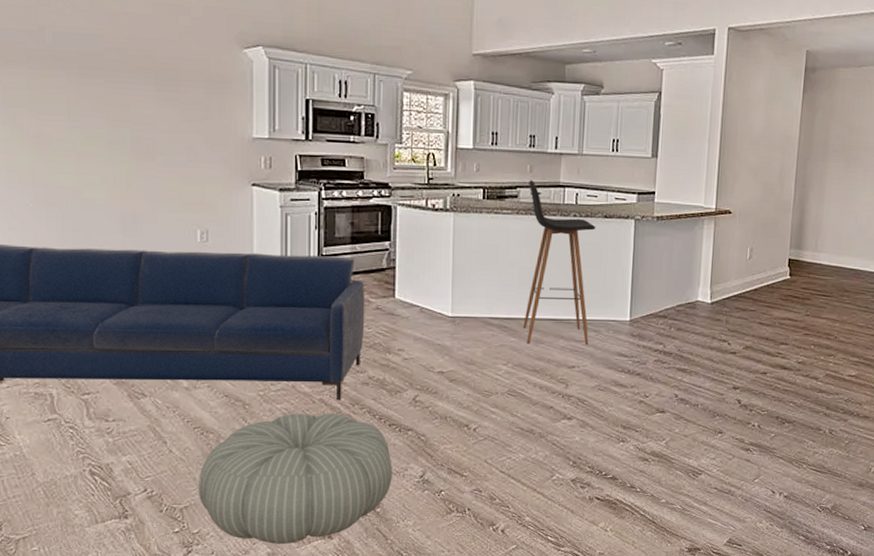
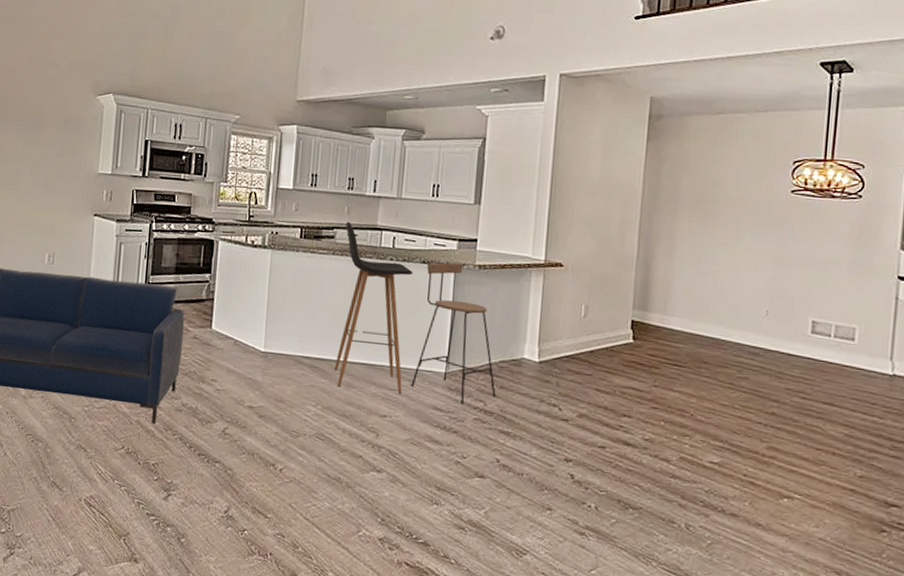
pouf: present [197,414,393,544] -> none [24,431,199,562]
bar stool: none [597,215,674,349] -> present [411,262,496,405]

